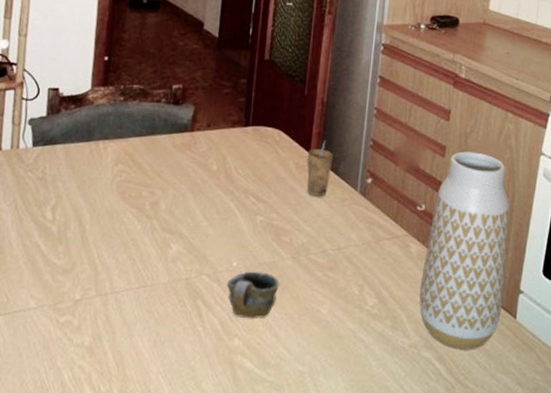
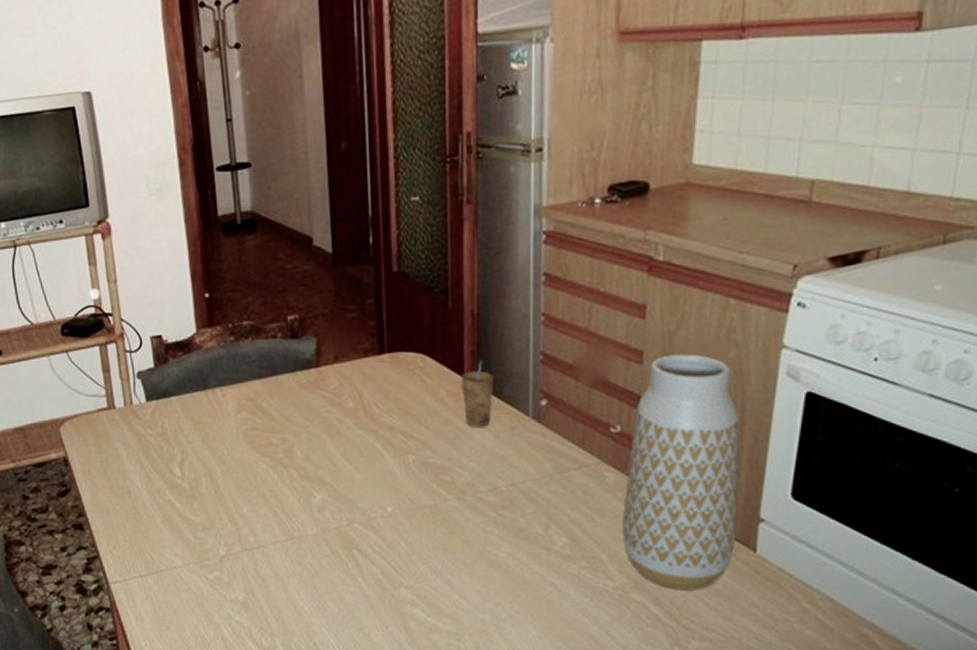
cup: present [226,271,279,319] -> none [382,516,445,567]

